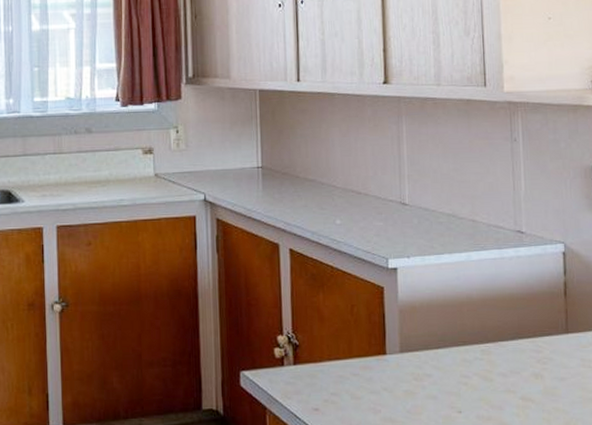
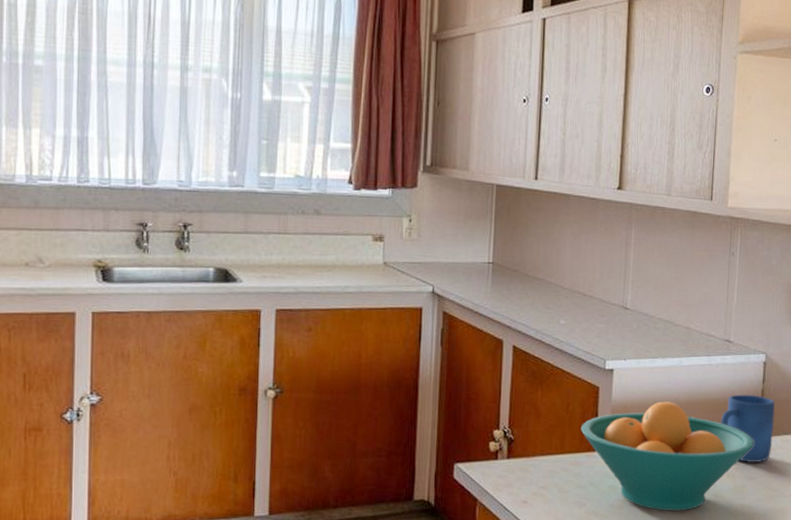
fruit bowl: none [368,299,562,416] -> present [580,401,754,511]
mug: none [520,288,583,362] -> present [720,394,775,462]

